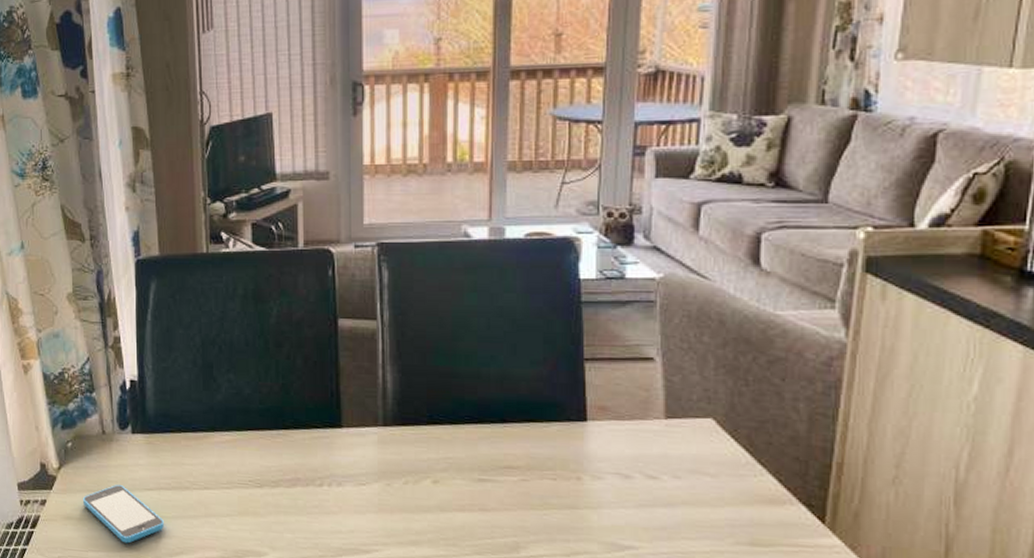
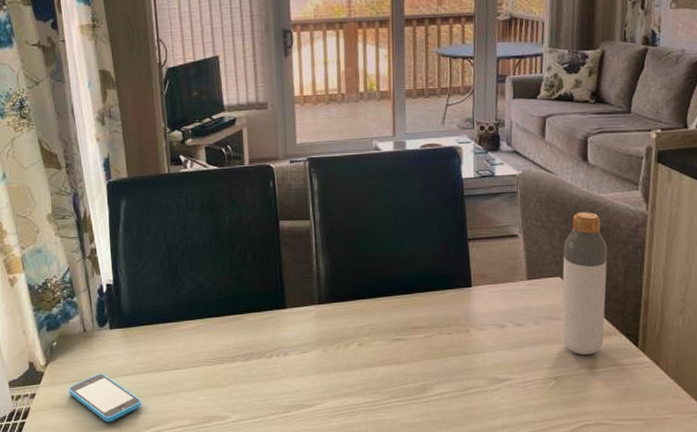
bottle: none [710,333,785,528] -> present [560,211,608,355]

